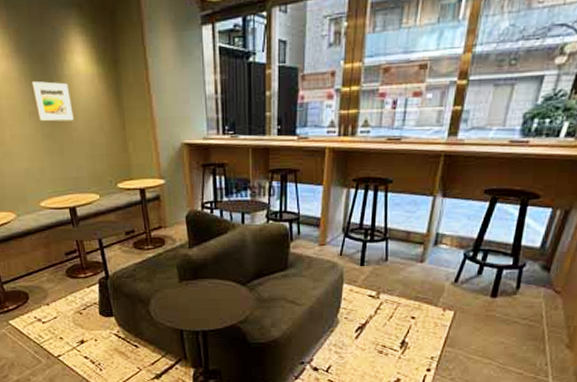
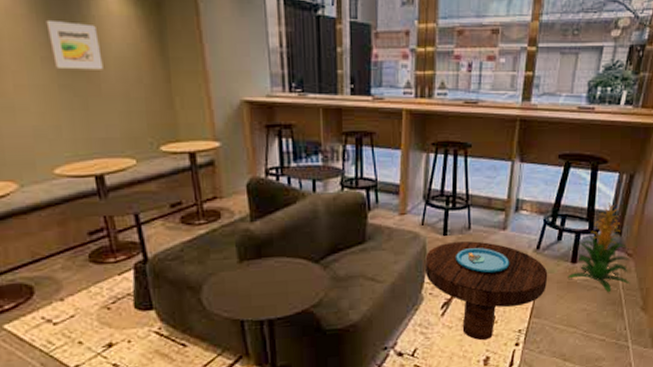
side table: none [341,272,465,364] -> present [424,241,548,341]
indoor plant: none [487,238,557,327] -> present [568,202,630,292]

